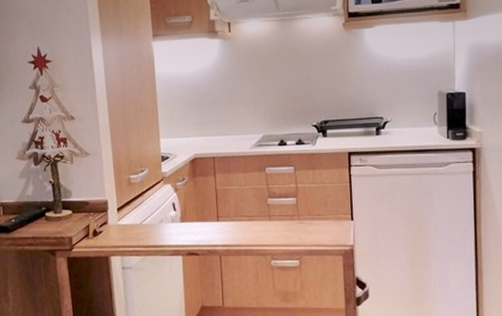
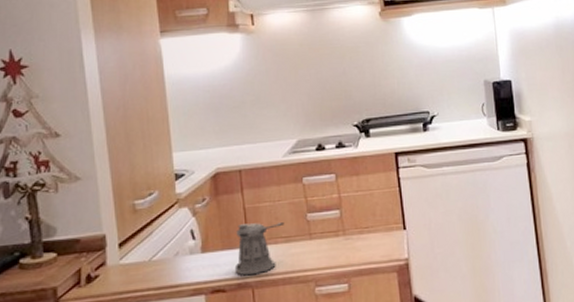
pepper shaker: none [206,202,249,245] -> present [234,222,285,276]

